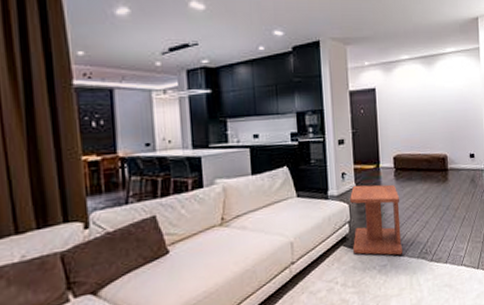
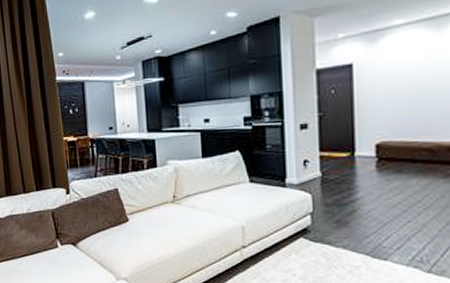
side table: present [350,184,404,255] -> none [313,174,386,259]

